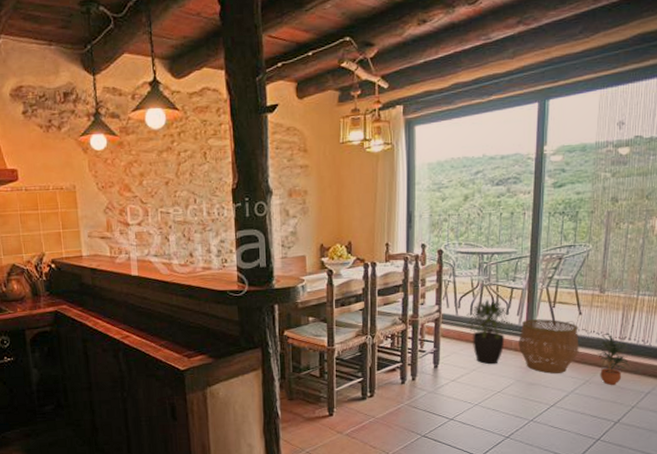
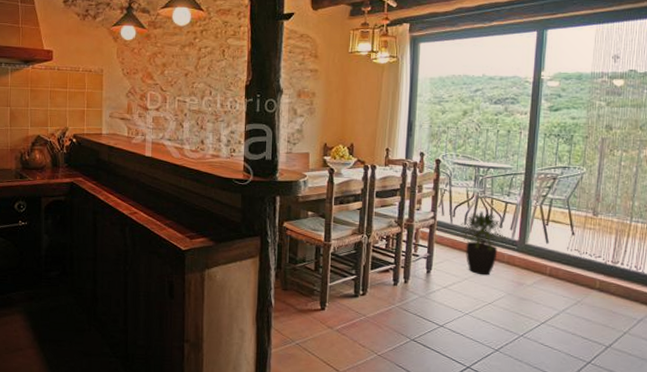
basket: present [518,319,579,374] -> none [511,235,571,291]
potted plant: present [596,333,630,385] -> none [589,255,622,308]

